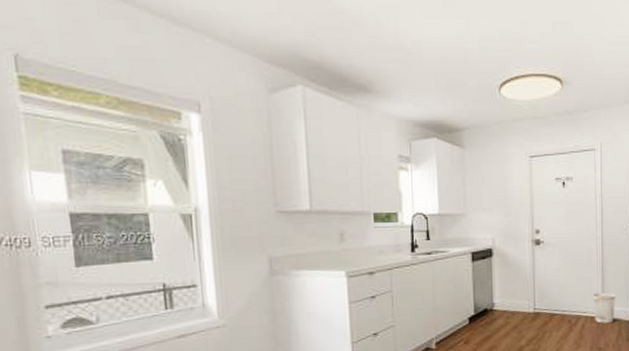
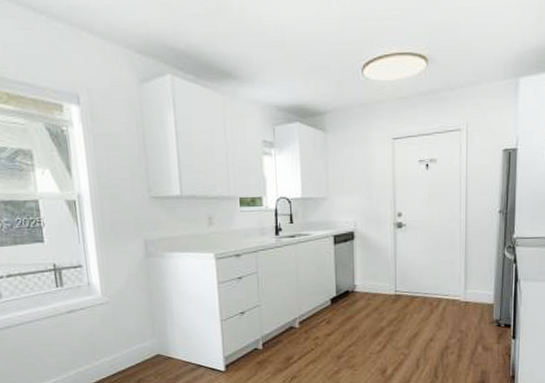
wastebasket: present [592,292,615,323] -> none [454,275,478,306]

